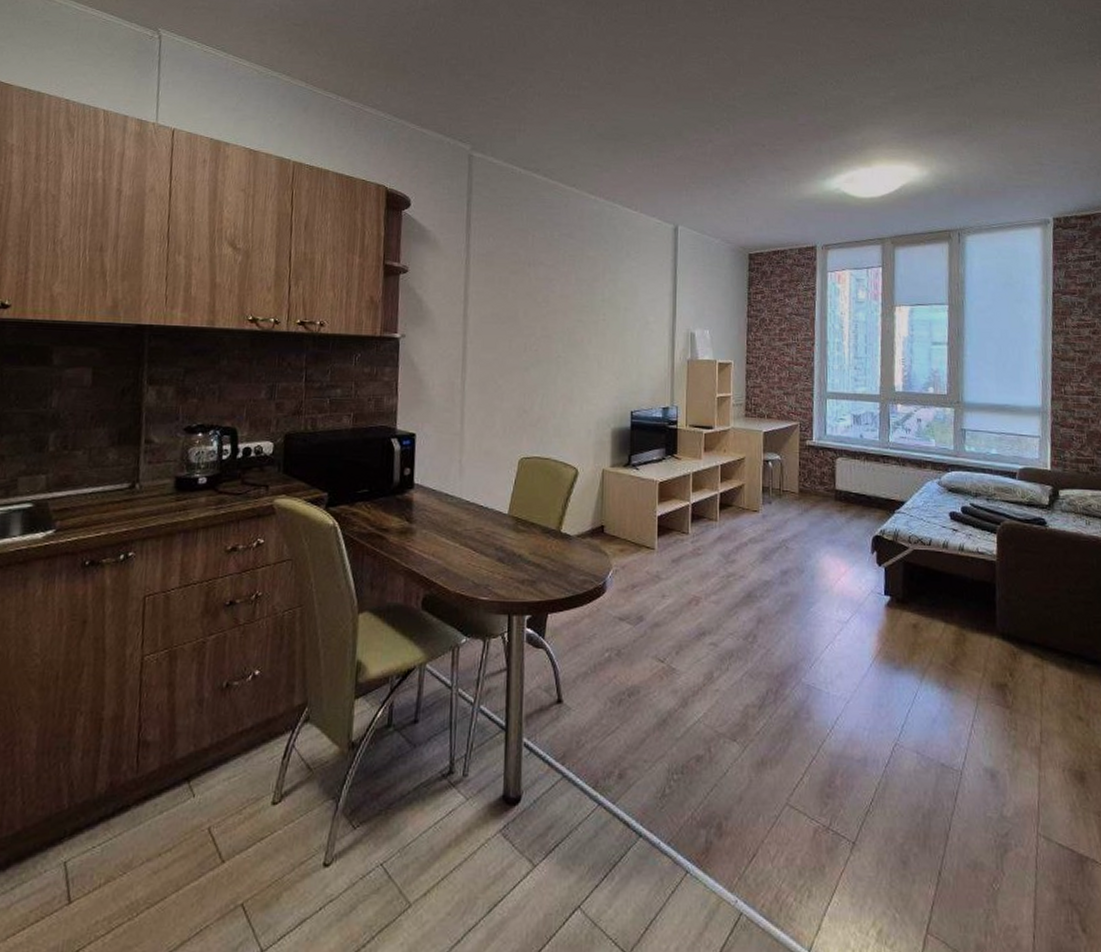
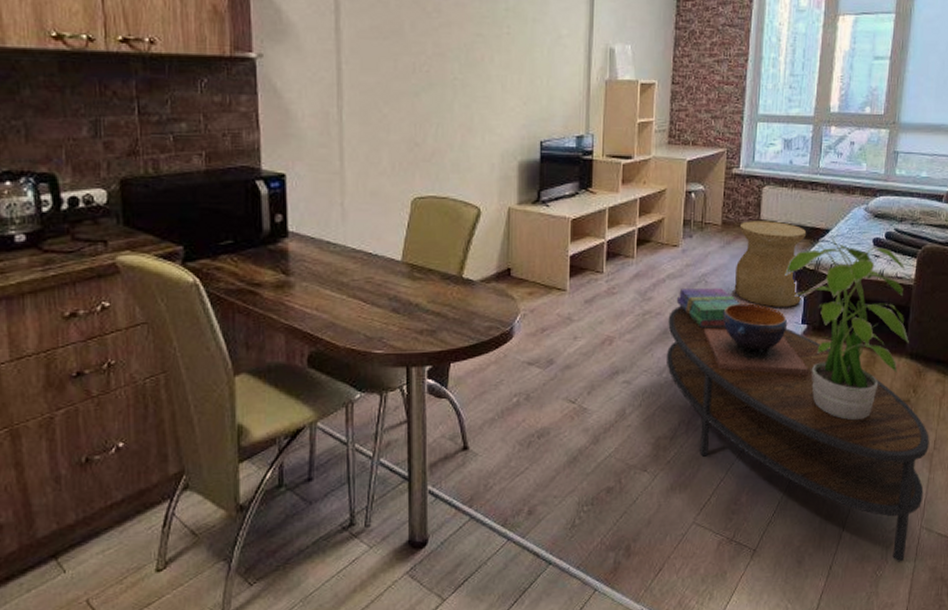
coffee table: none [751,570,1036,875] -> present [666,306,929,562]
books: none [759,553,821,594] -> present [676,288,740,328]
decorative bowl: none [786,571,896,649] -> present [703,303,808,375]
side table: none [814,490,884,577] -> present [734,221,807,307]
potted plant: none [864,510,999,703] -> present [785,238,909,421]

